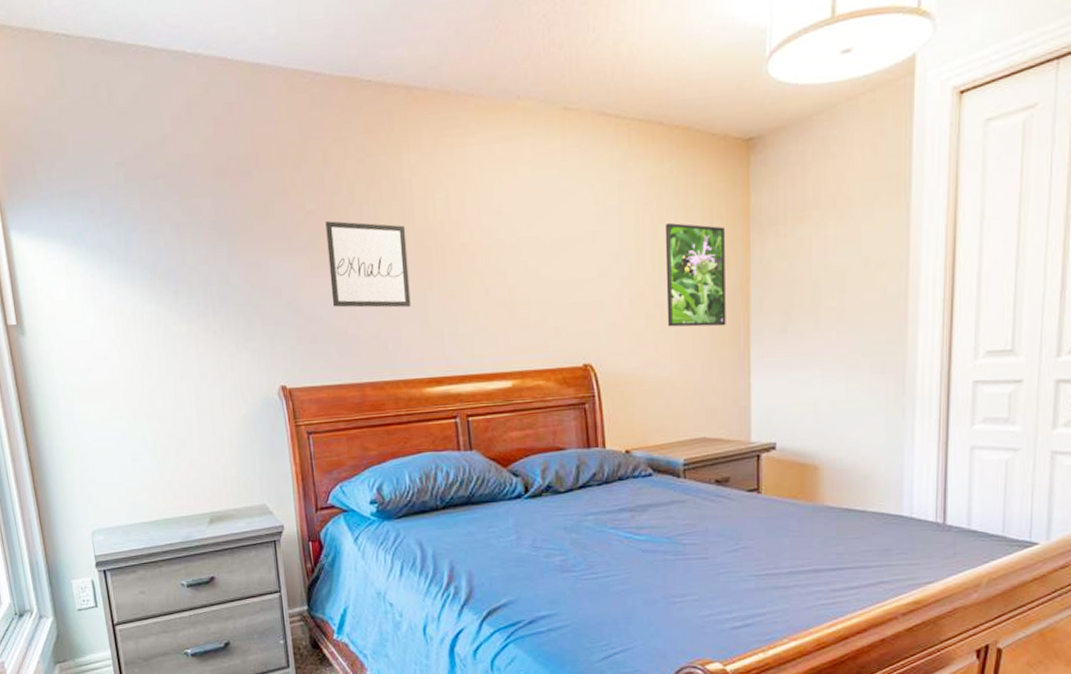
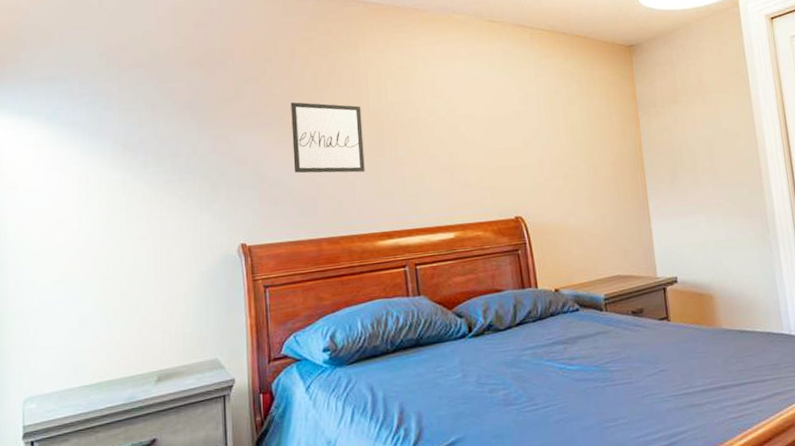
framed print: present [664,222,726,327] -> none [573,104,627,185]

